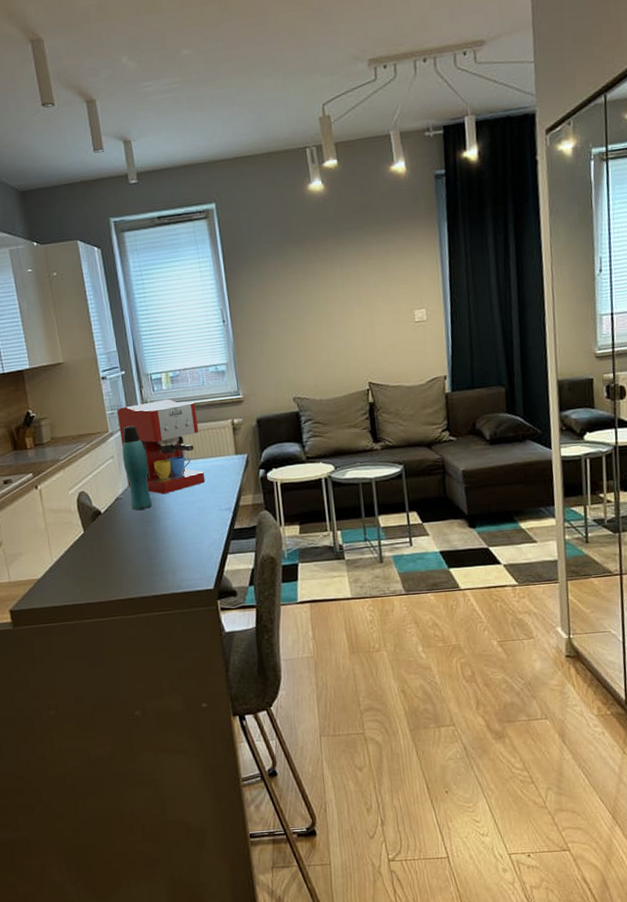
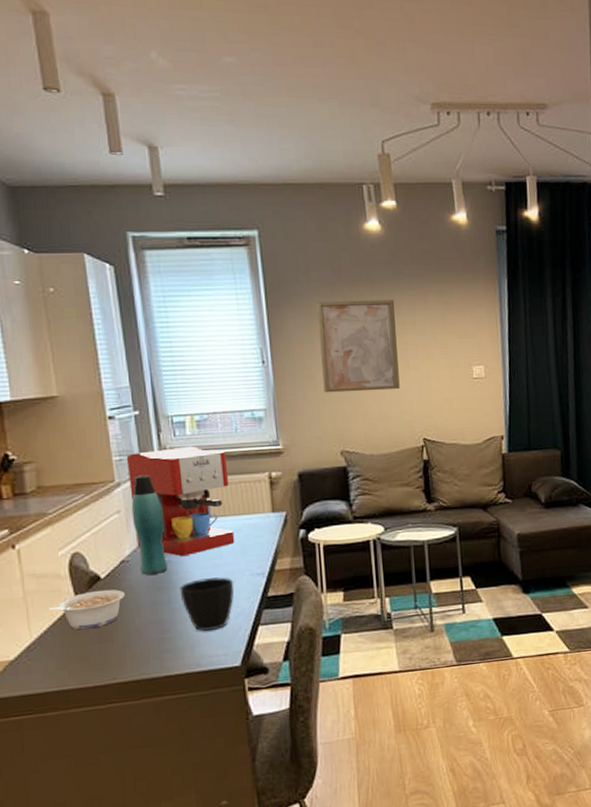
legume: none [62,522,120,555] -> present [46,589,125,630]
cup: none [162,511,206,559] -> present [179,576,234,632]
wall art: none [267,254,345,346] -> present [316,300,400,393]

